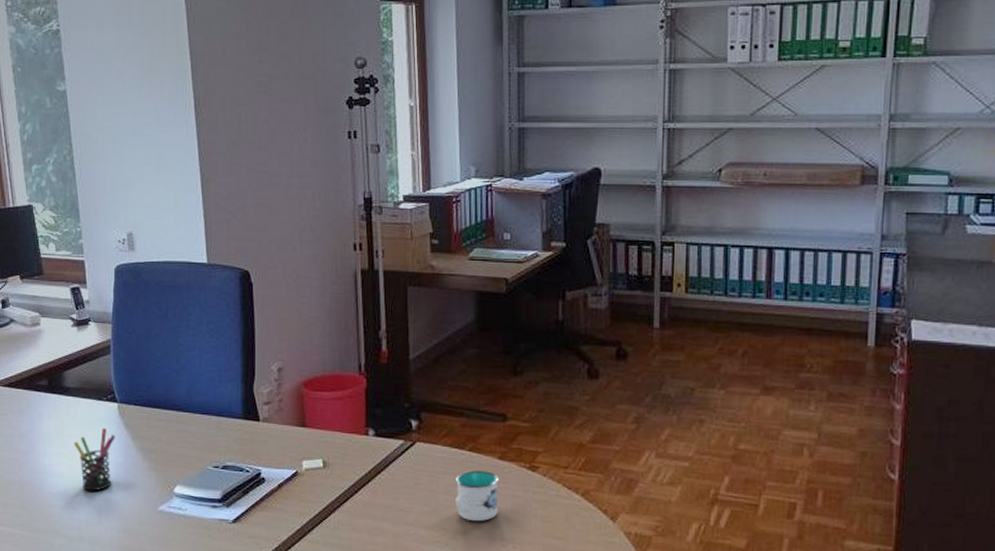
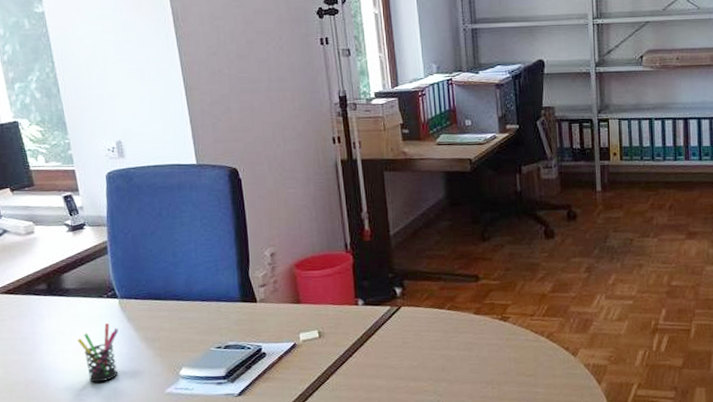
mug: present [455,470,499,522] -> none [438,325,477,370]

